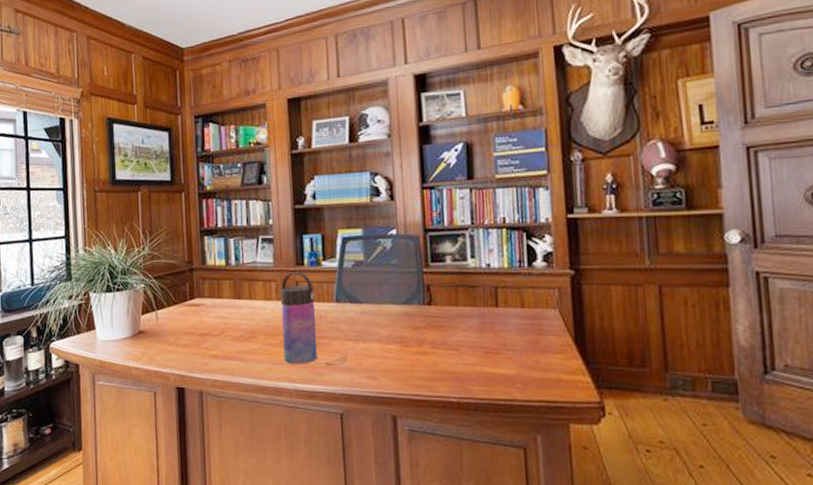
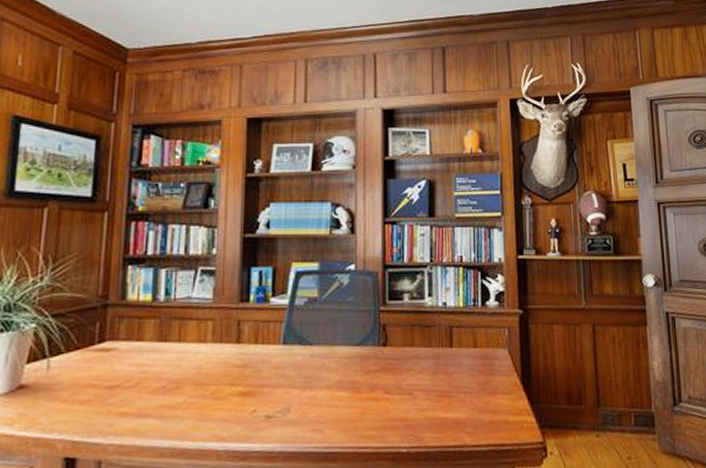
water bottle: present [280,271,317,365] -> none [214,309,260,420]

